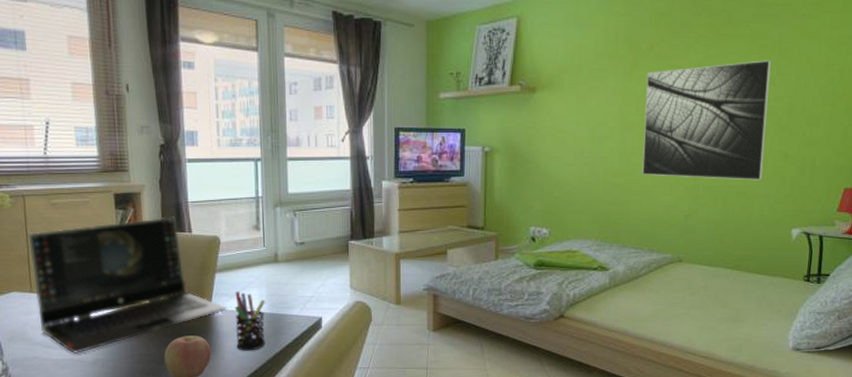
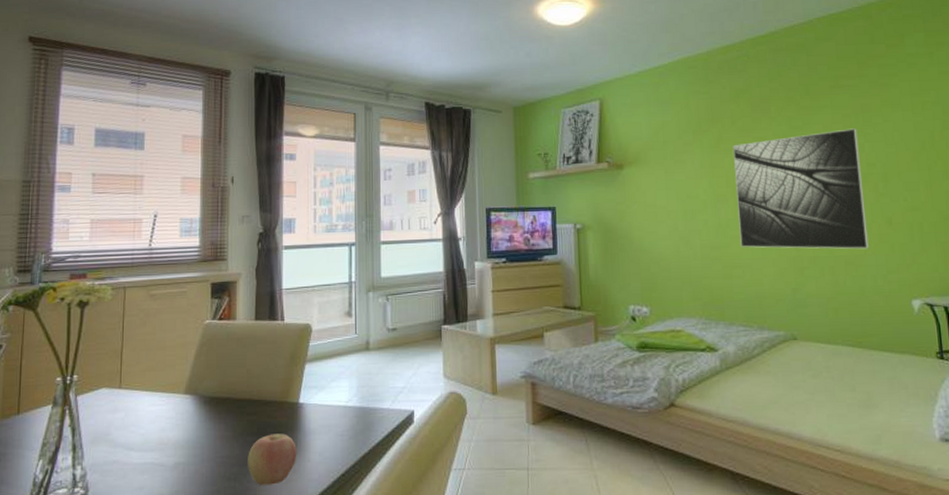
laptop computer: present [28,216,228,353] -> none [123,305,317,456]
pen holder: present [234,291,266,351] -> none [323,383,355,451]

